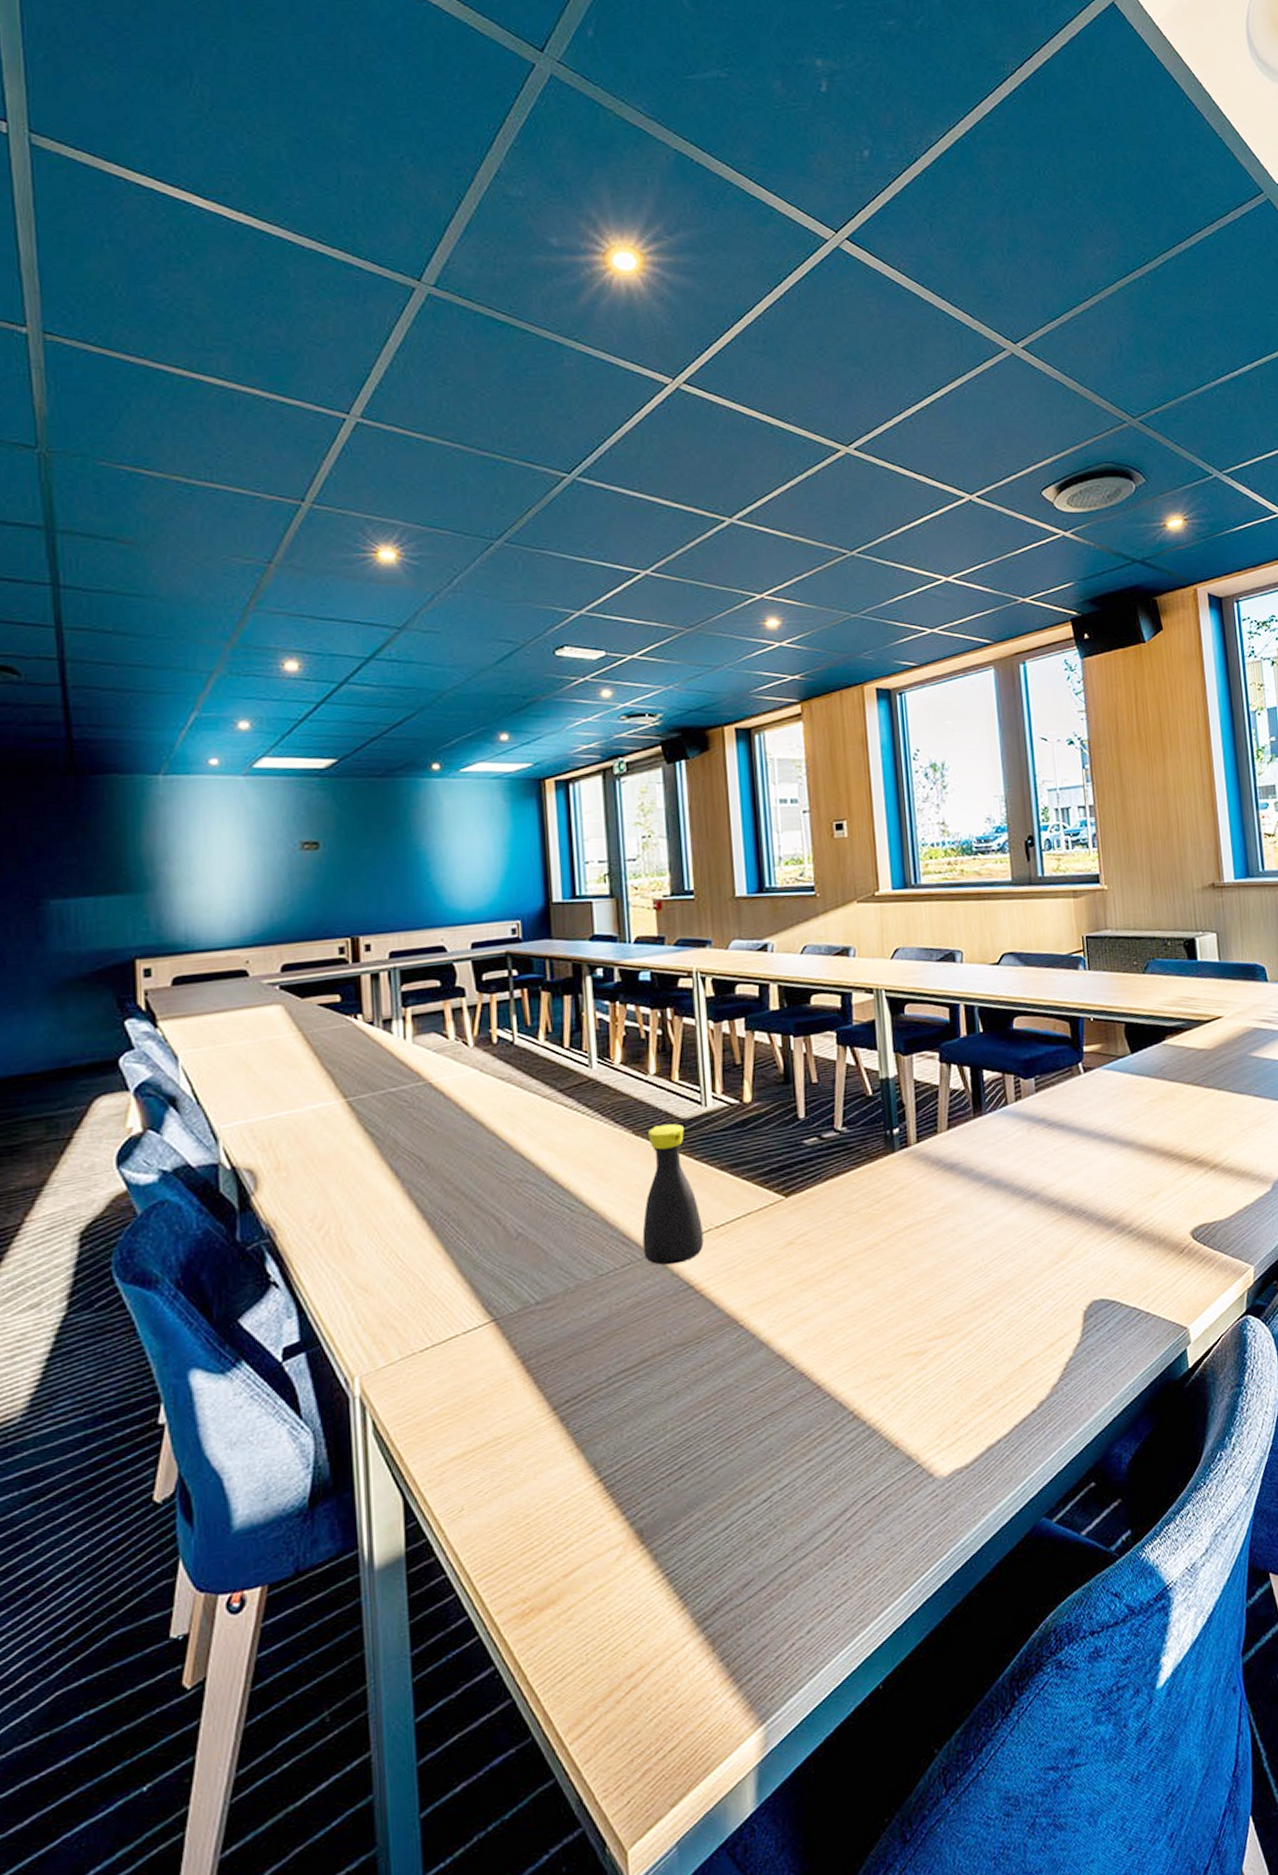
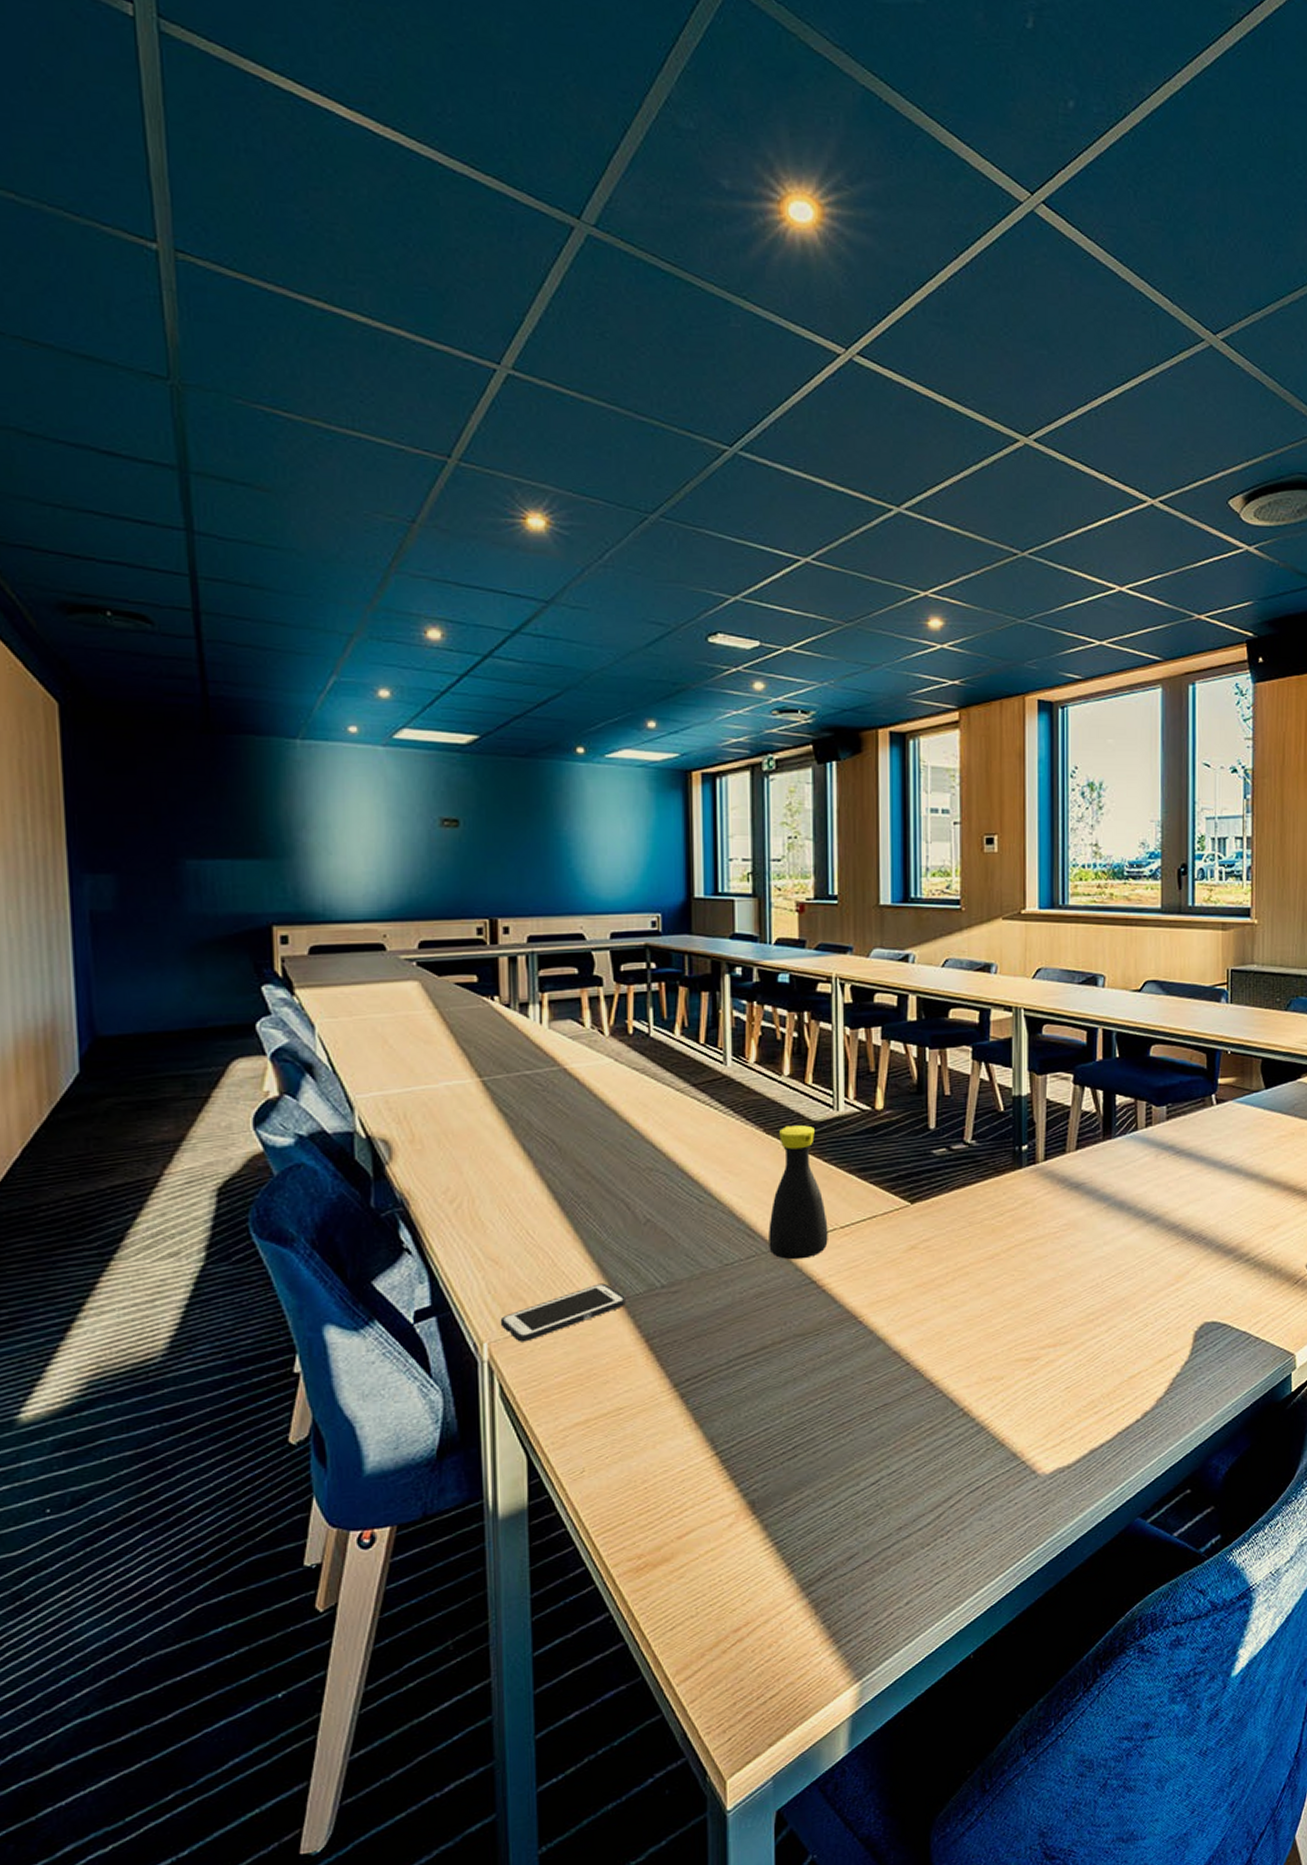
cell phone: none [371,1304,501,1374] -> present [500,1283,627,1342]

